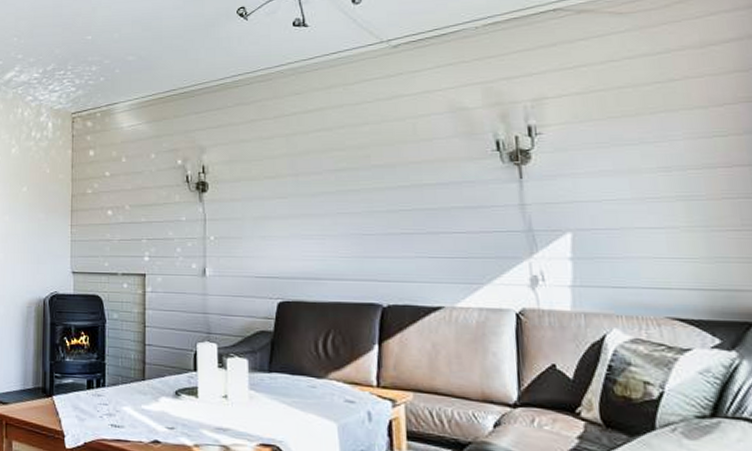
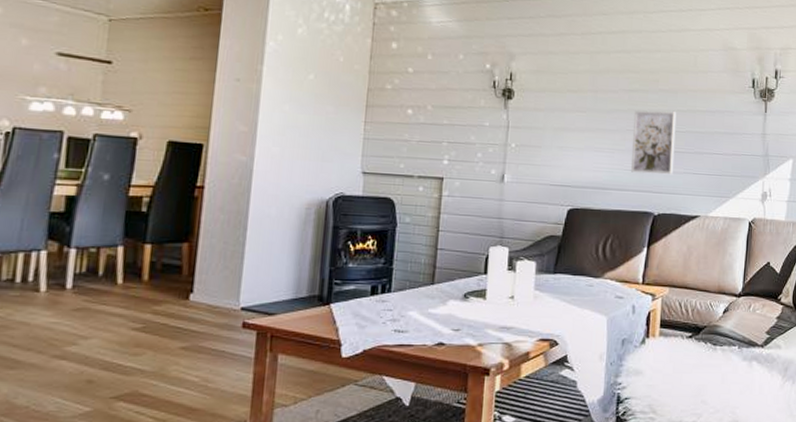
wall art: none [345,188,402,260] -> present [631,110,677,175]

